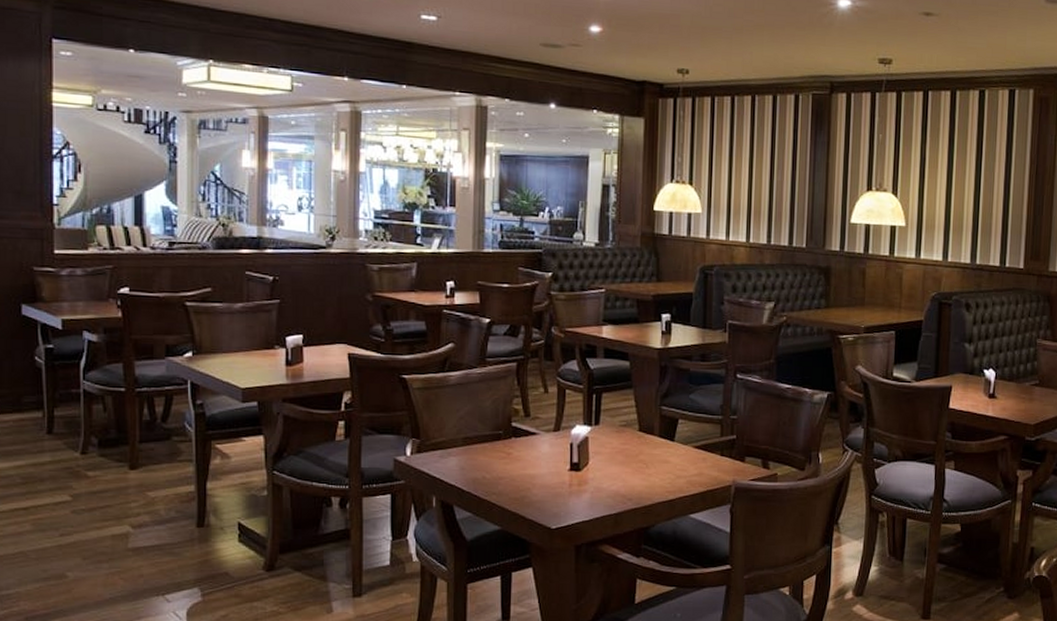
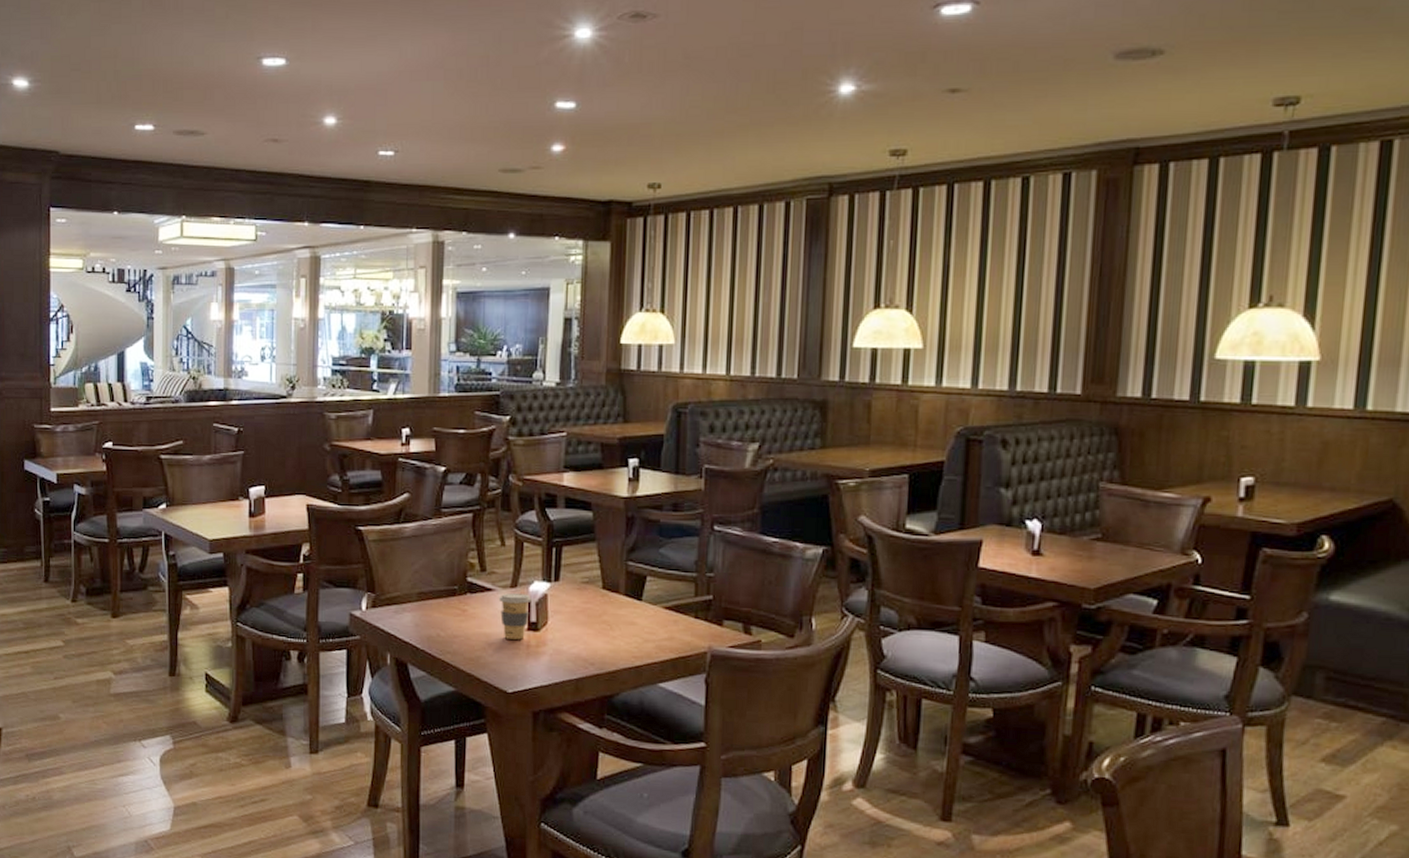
coffee cup: none [543,437,573,479] -> present [499,593,532,640]

